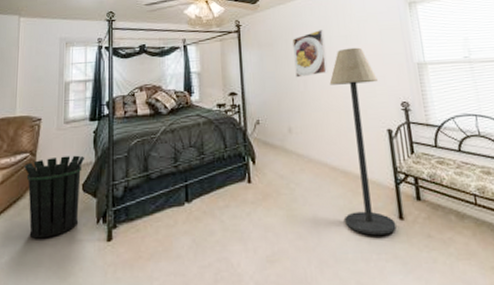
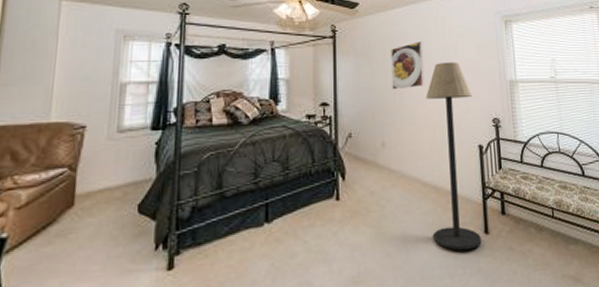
waste bin: present [24,155,85,239] -> none [59,170,144,272]

